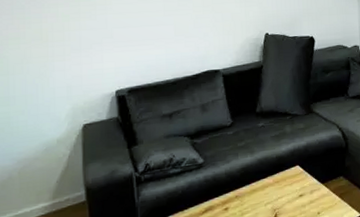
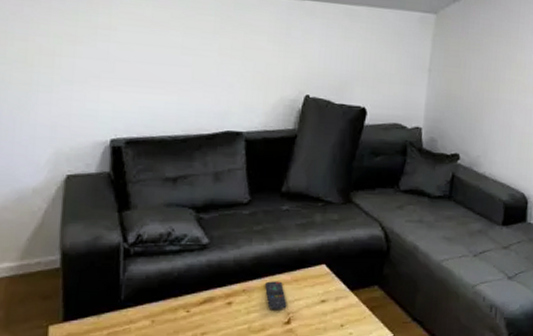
remote control: none [253,184,273,209] -> present [265,281,287,309]

